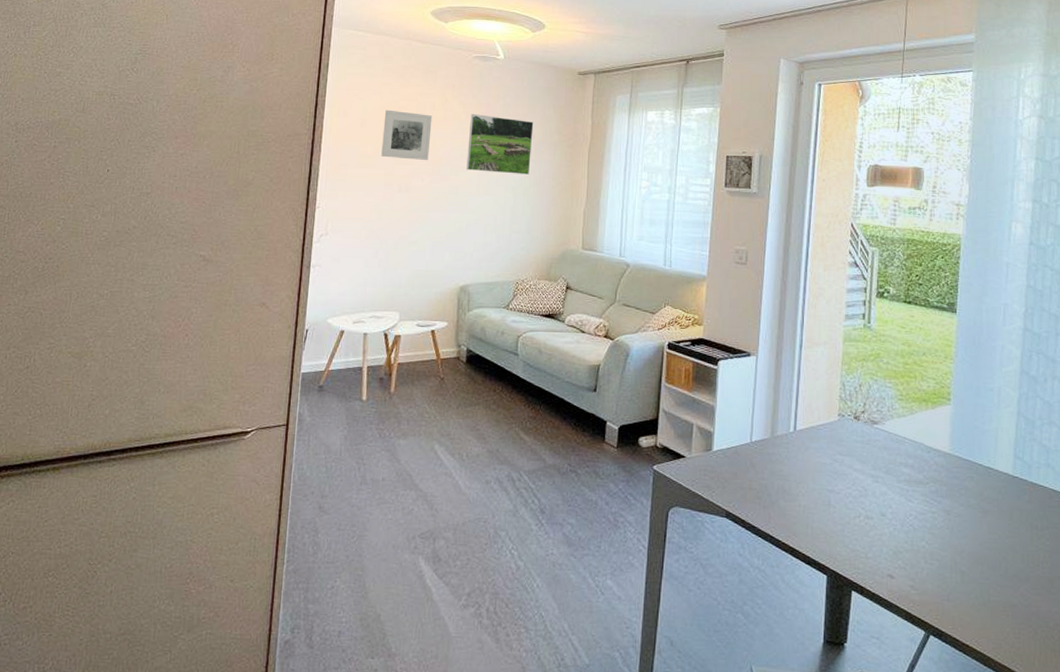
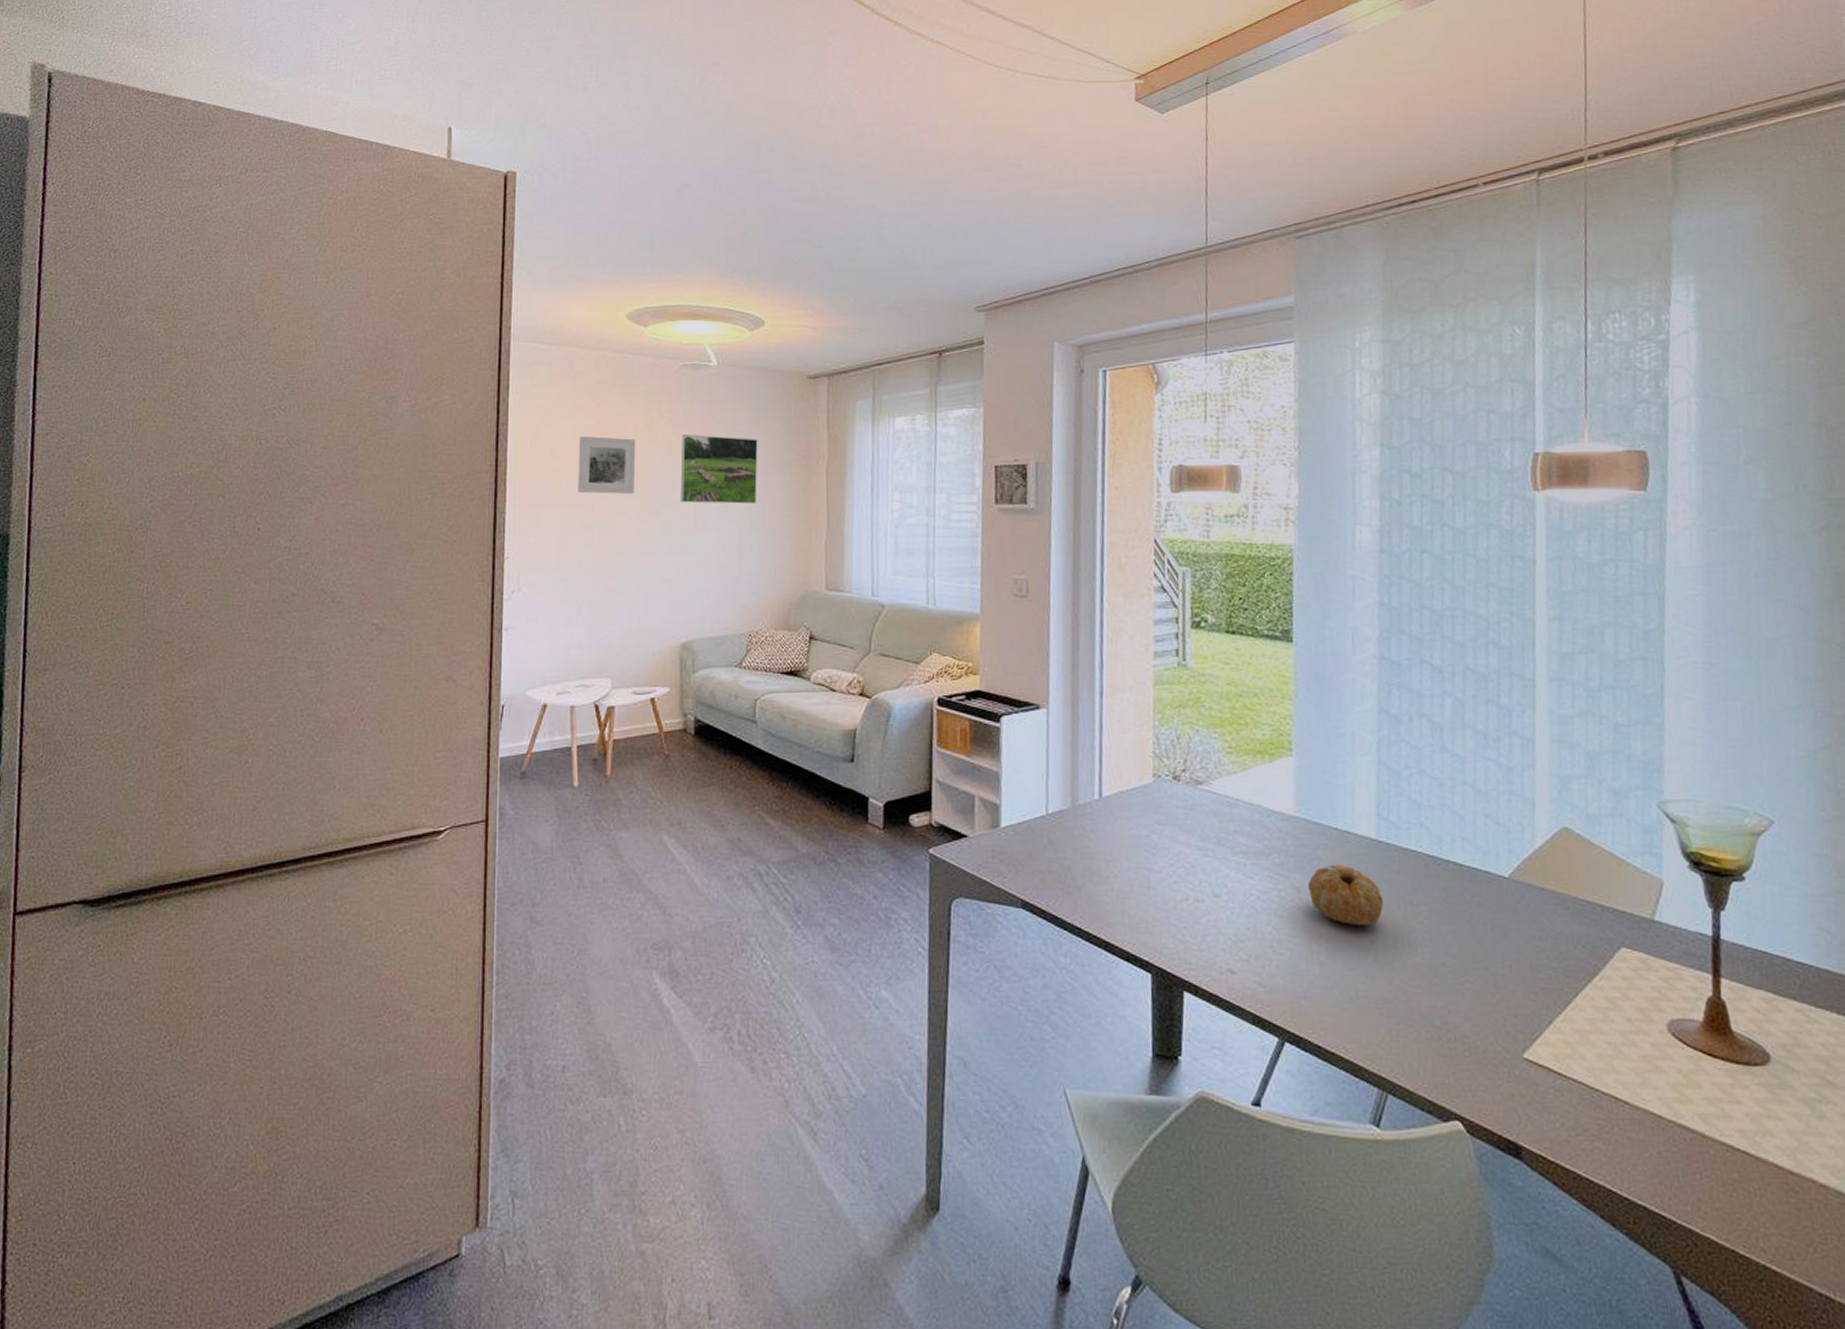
fruit: none [956,494,1016,545] -> present [1307,864,1384,926]

